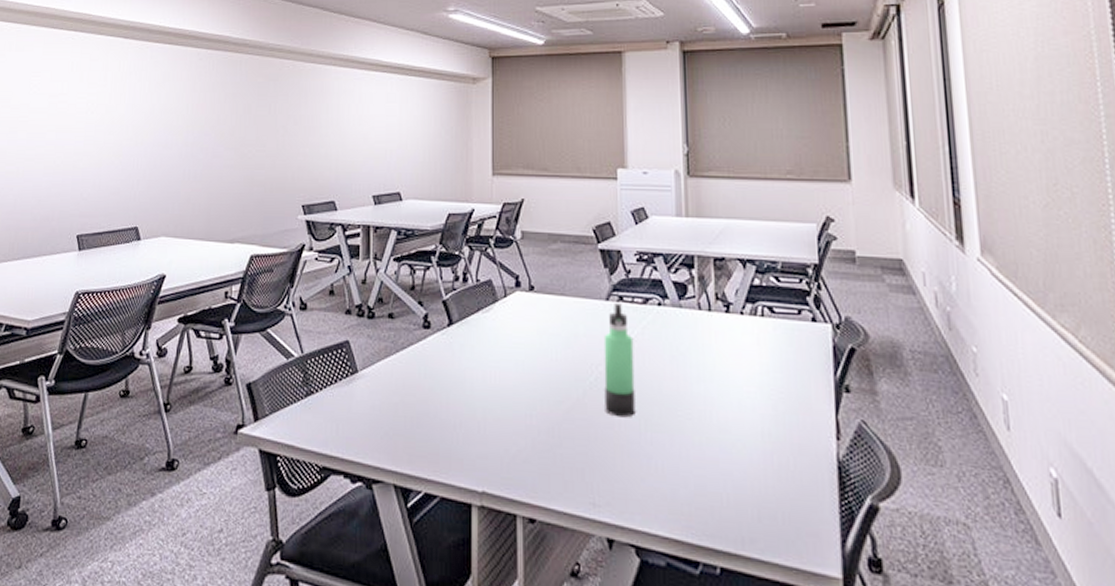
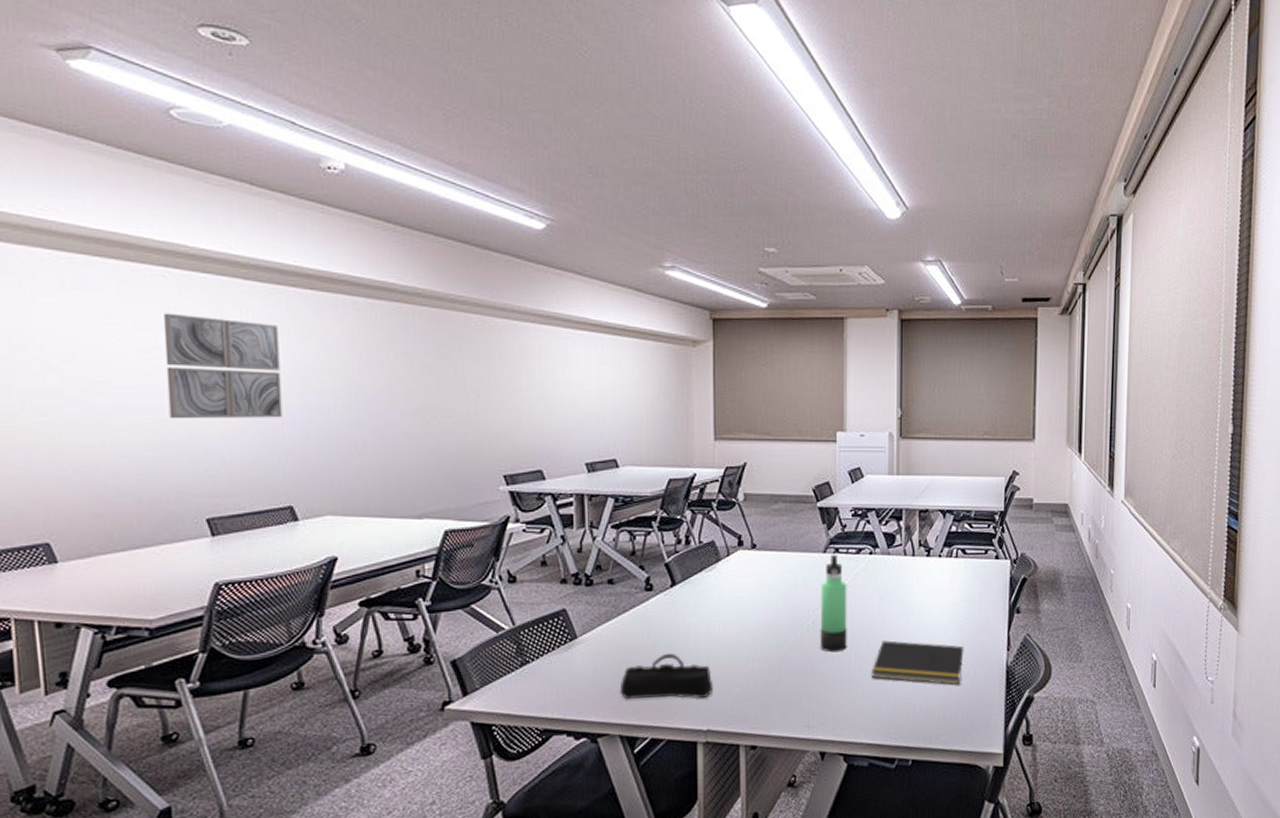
wall art: none [63,67,143,151] -> present [163,313,283,419]
pencil case: none [395,398,490,455] -> present [619,653,714,700]
notepad: none [666,409,780,476] -> present [872,640,964,685]

